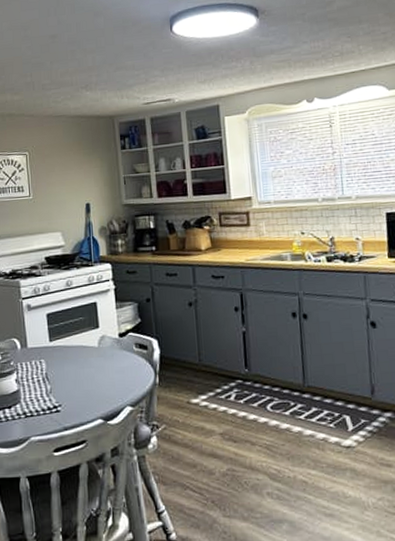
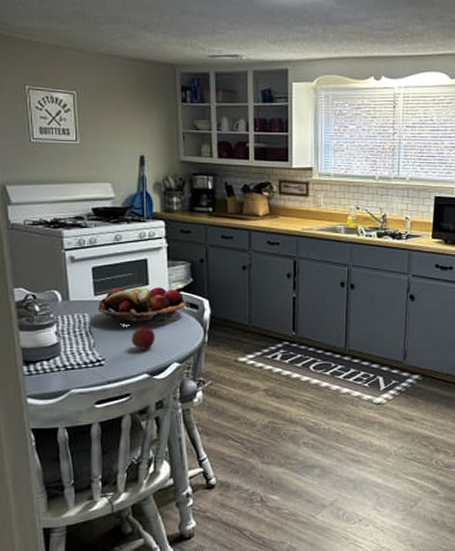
fruit basket: none [52,329,136,368] -> present [97,287,186,324]
apple: none [85,370,108,394] -> present [131,327,155,350]

